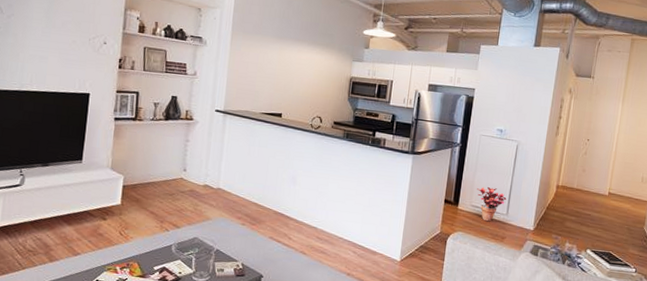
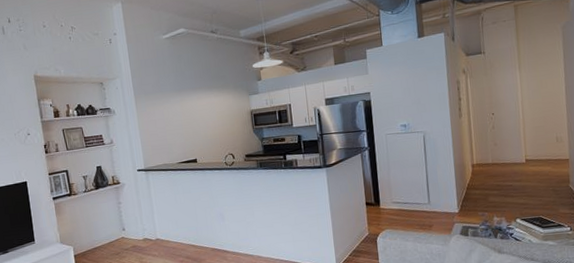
potted plant: present [477,187,507,222] -> none [394,181,426,214]

